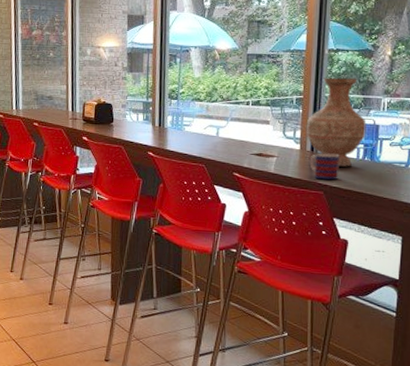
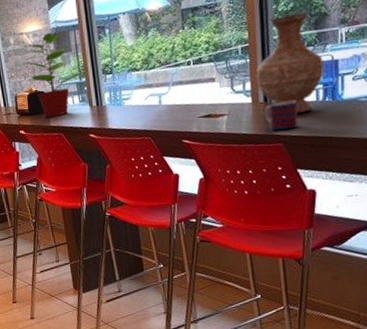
potted plant: none [96,48,155,130] -> present [23,30,88,118]

